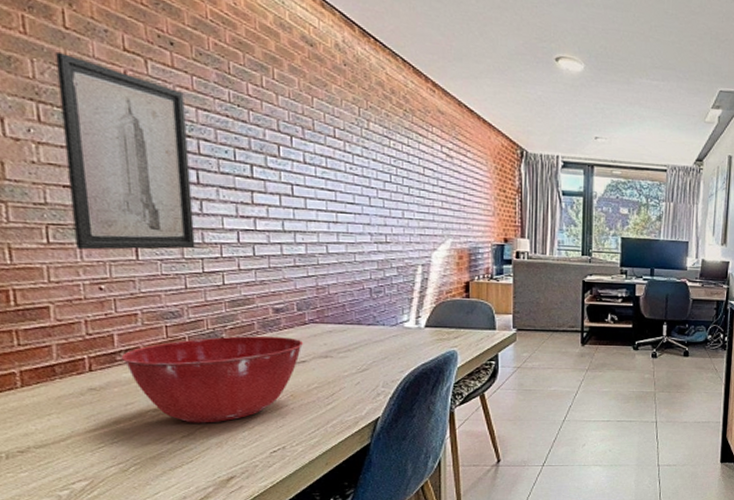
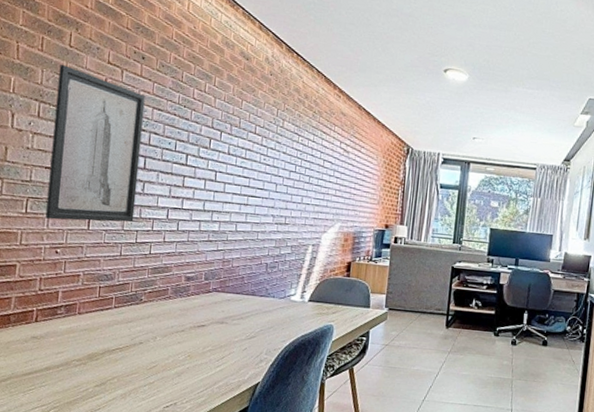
mixing bowl: present [121,336,304,423] -> none [61,299,206,376]

